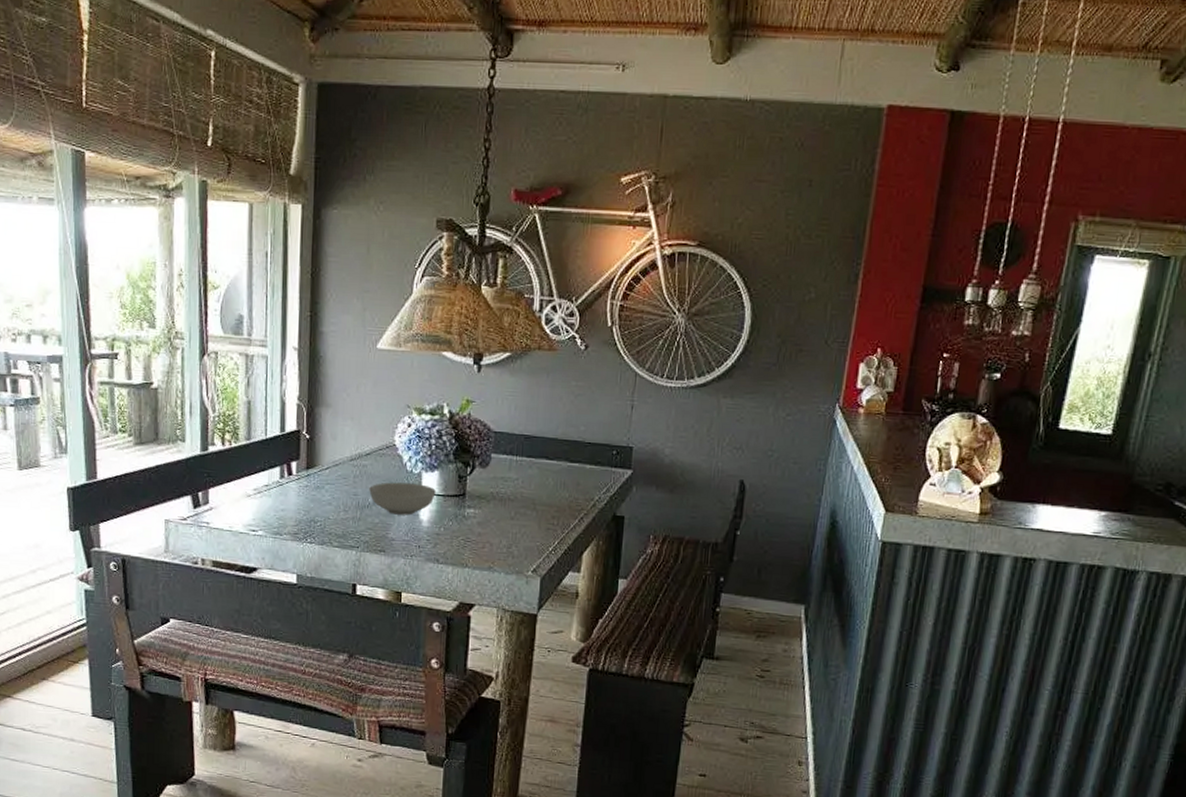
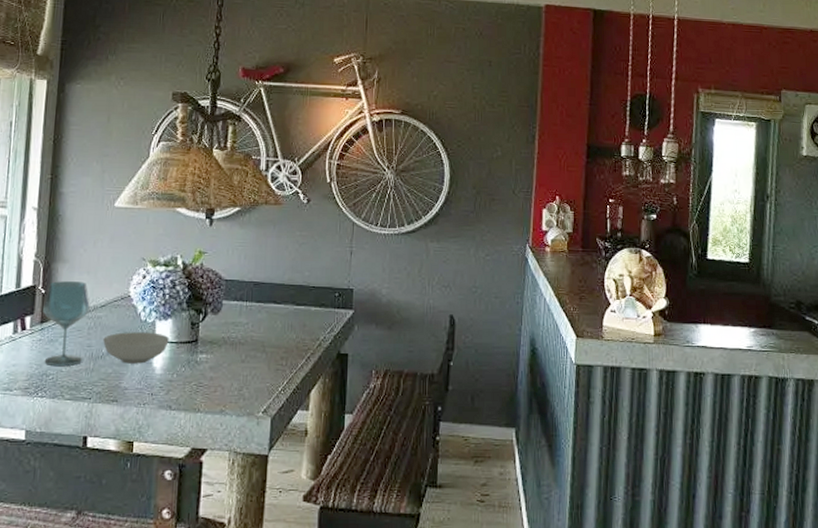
wine glass: none [307,426,355,514] -> present [42,281,90,366]

